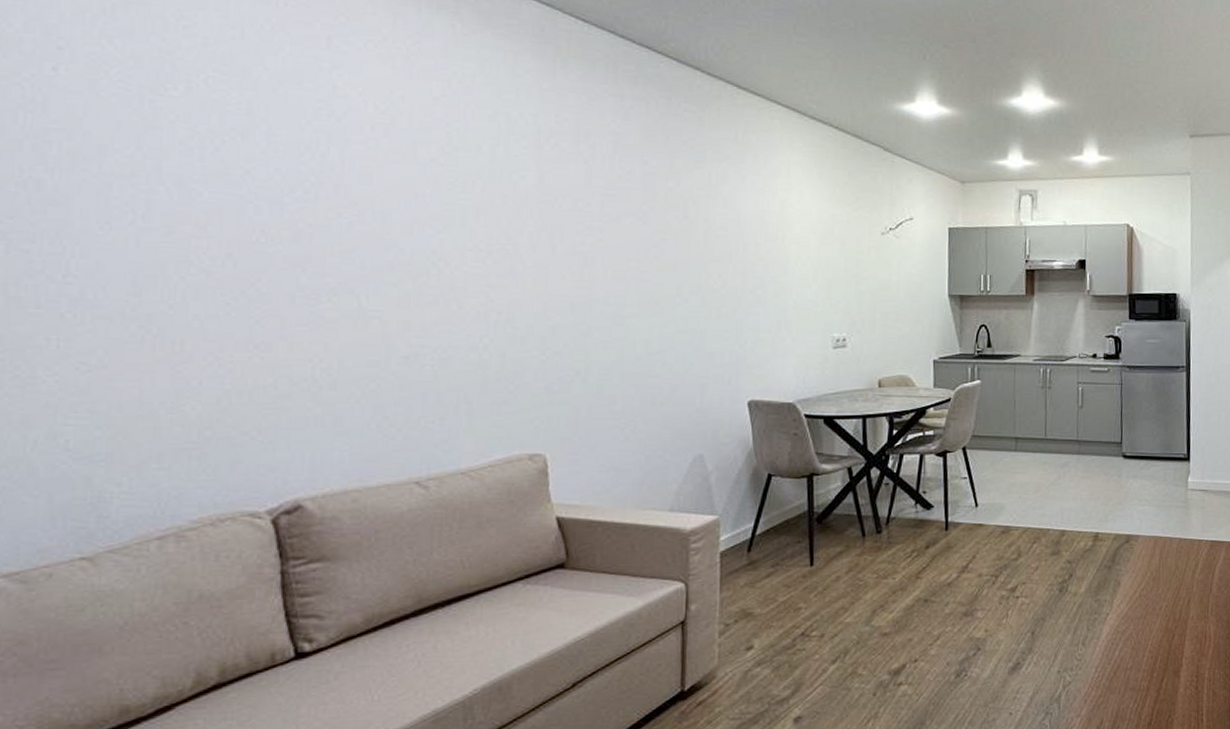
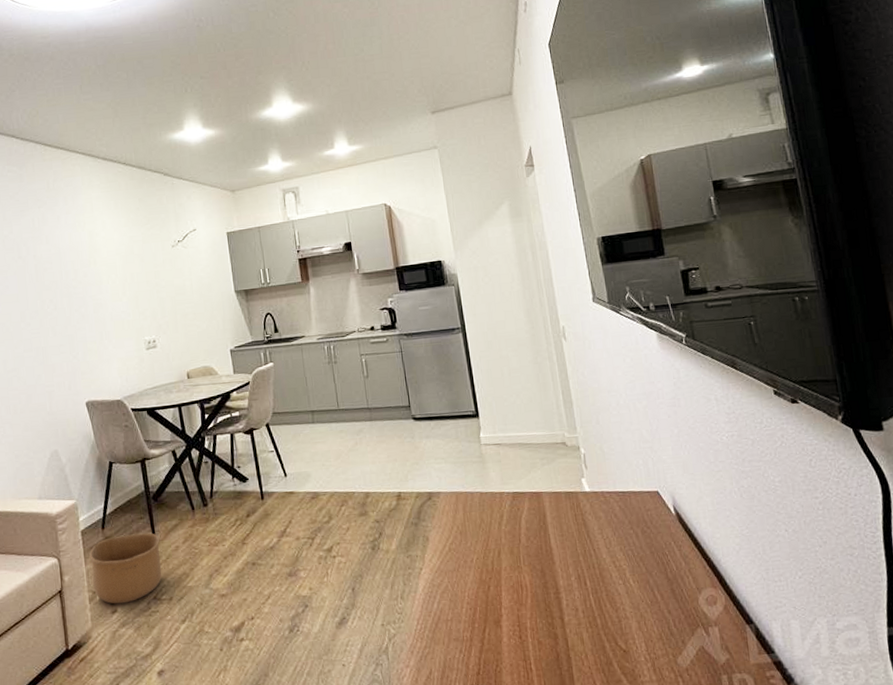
basket: none [726,559,817,640] -> present [89,532,162,604]

